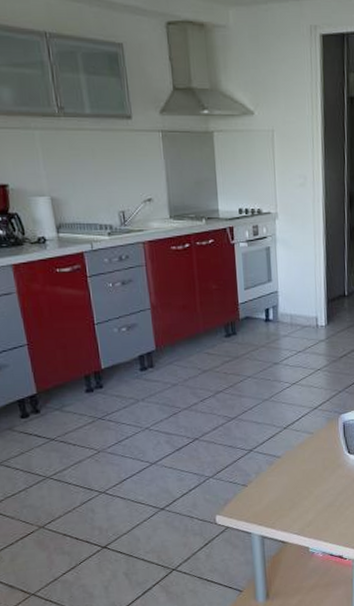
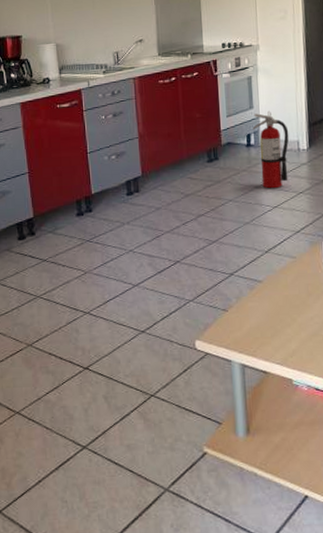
fire extinguisher: none [271,284,308,366] -> present [252,110,289,189]

